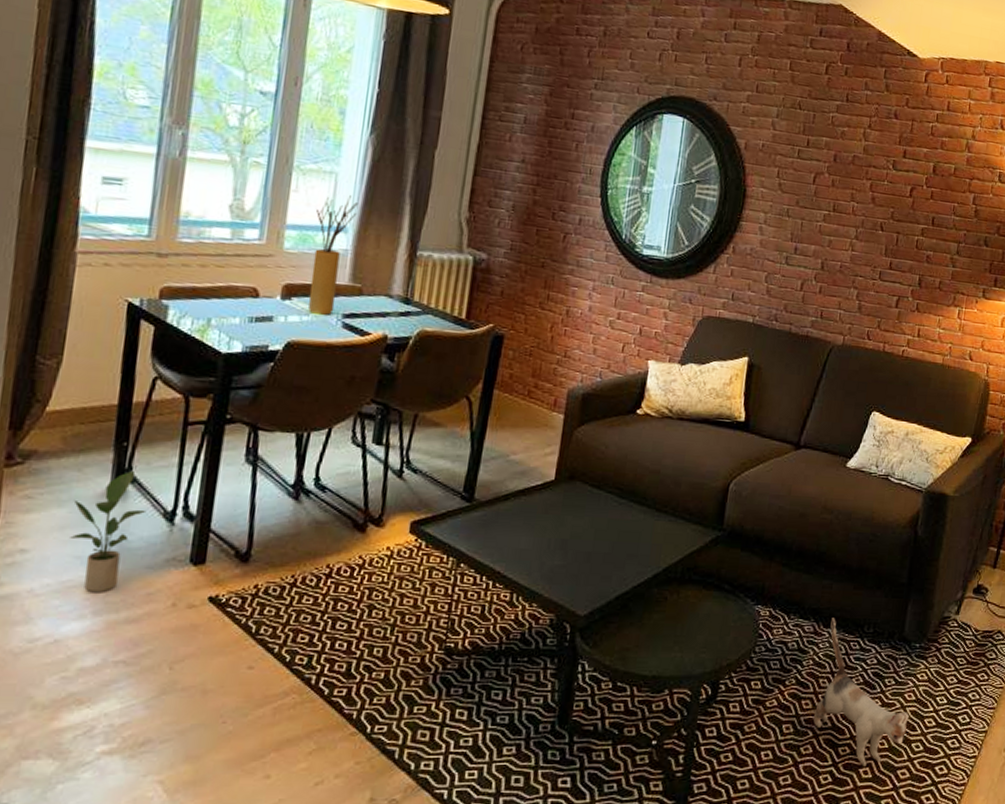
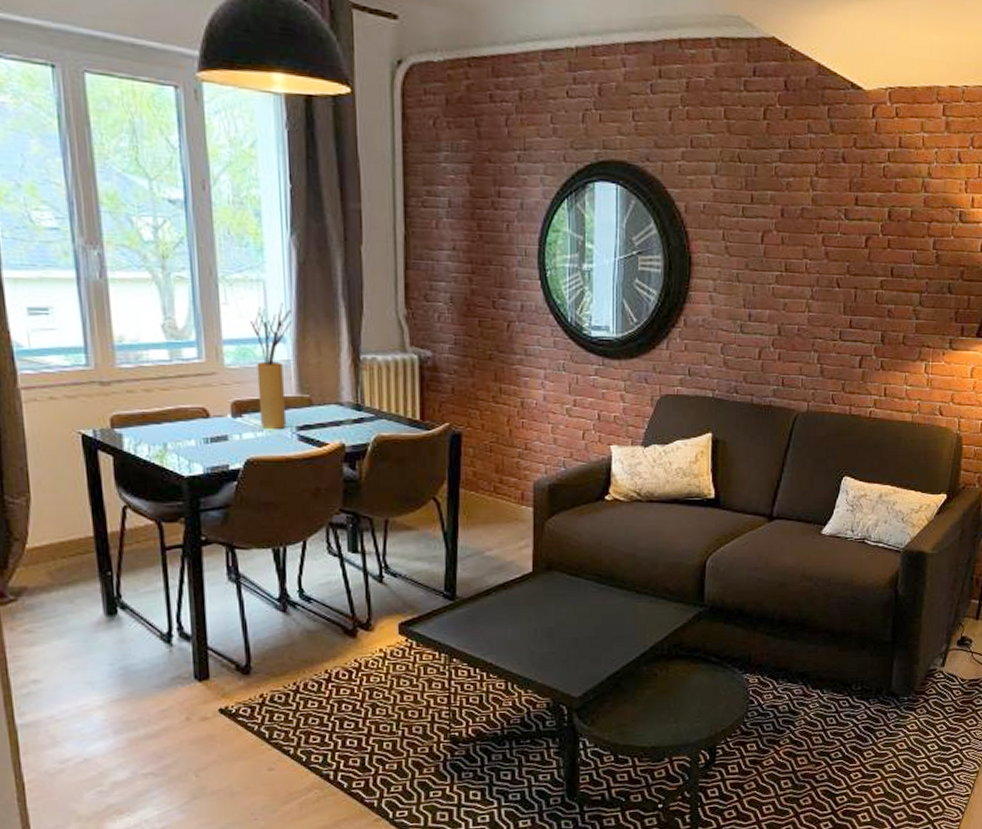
potted plant: present [70,470,147,593] -> none [72,597,144,714]
pet: present [813,618,909,766] -> none [809,679,902,812]

